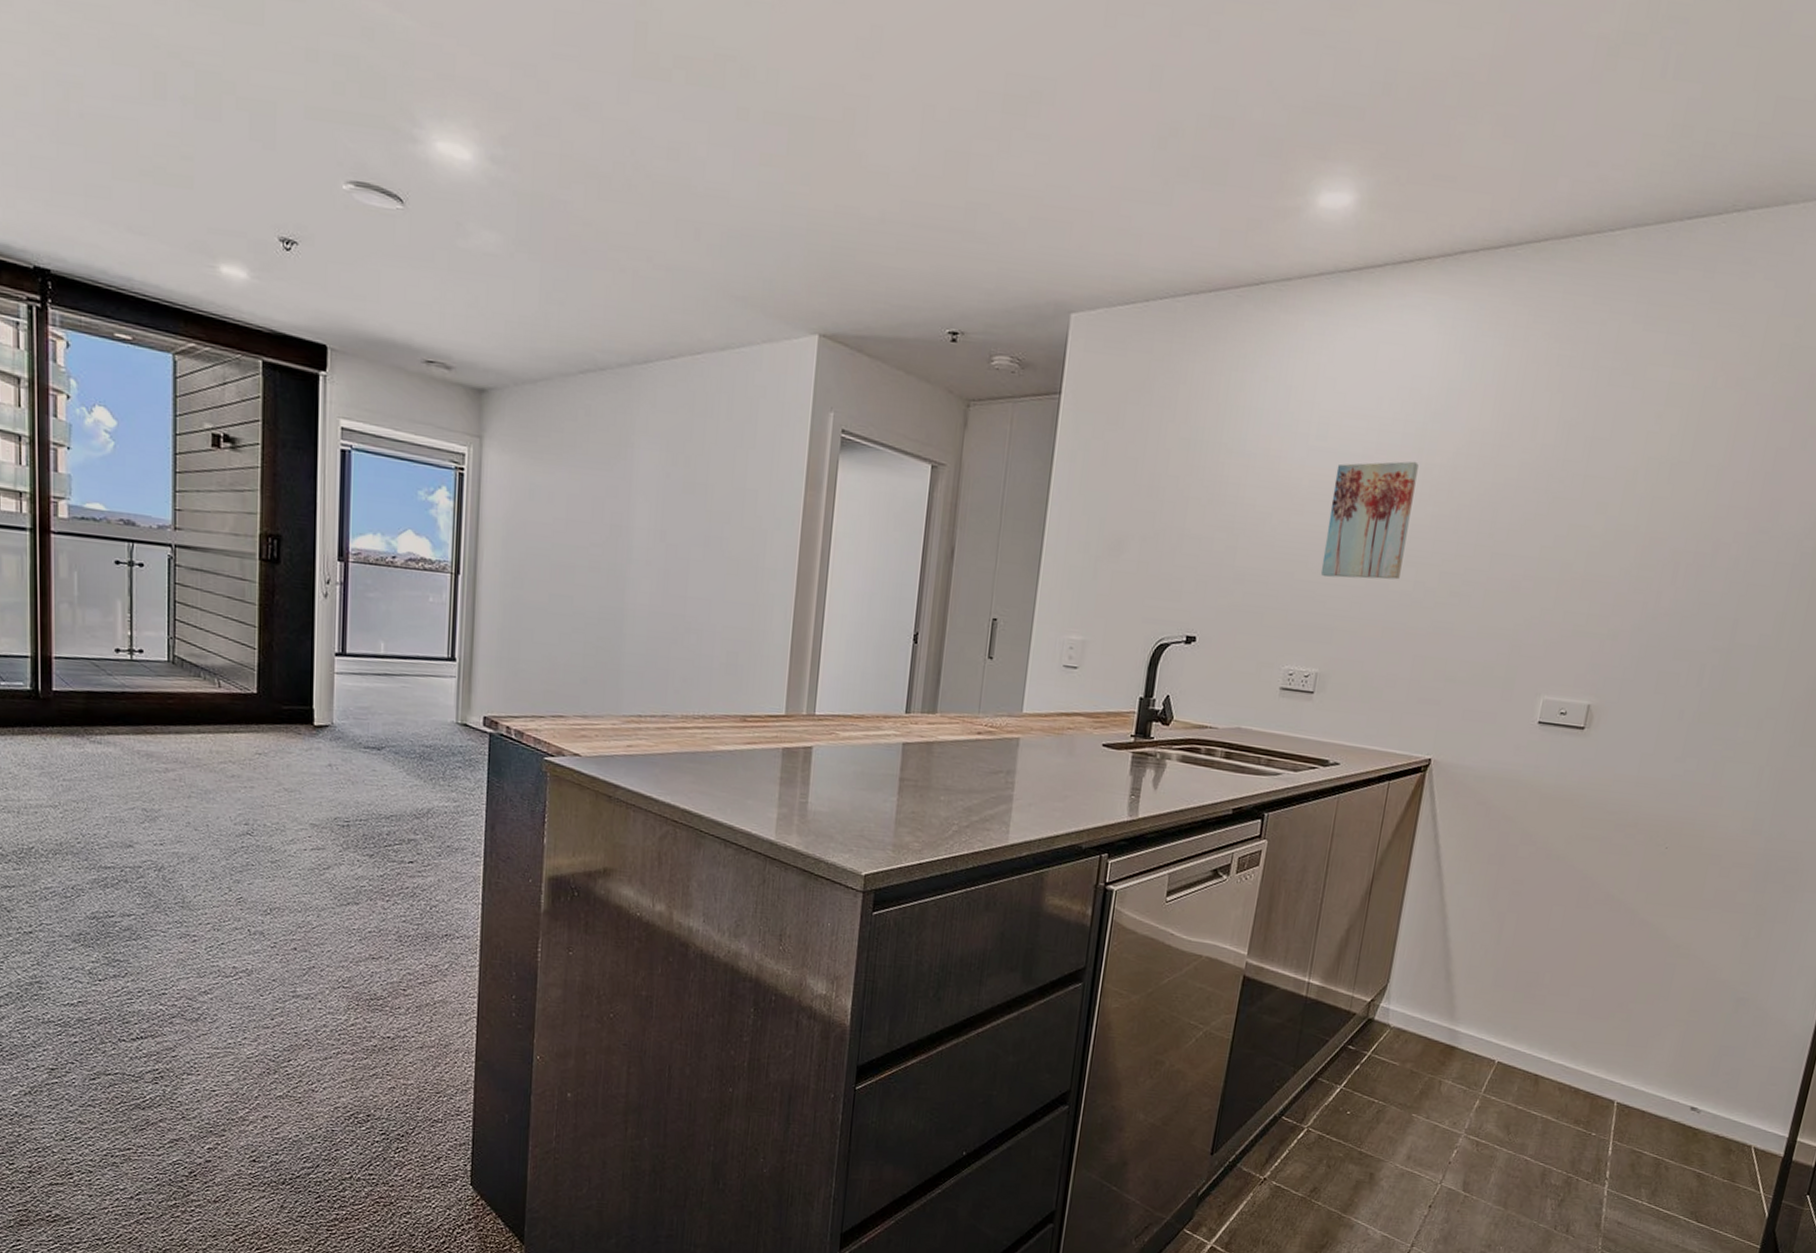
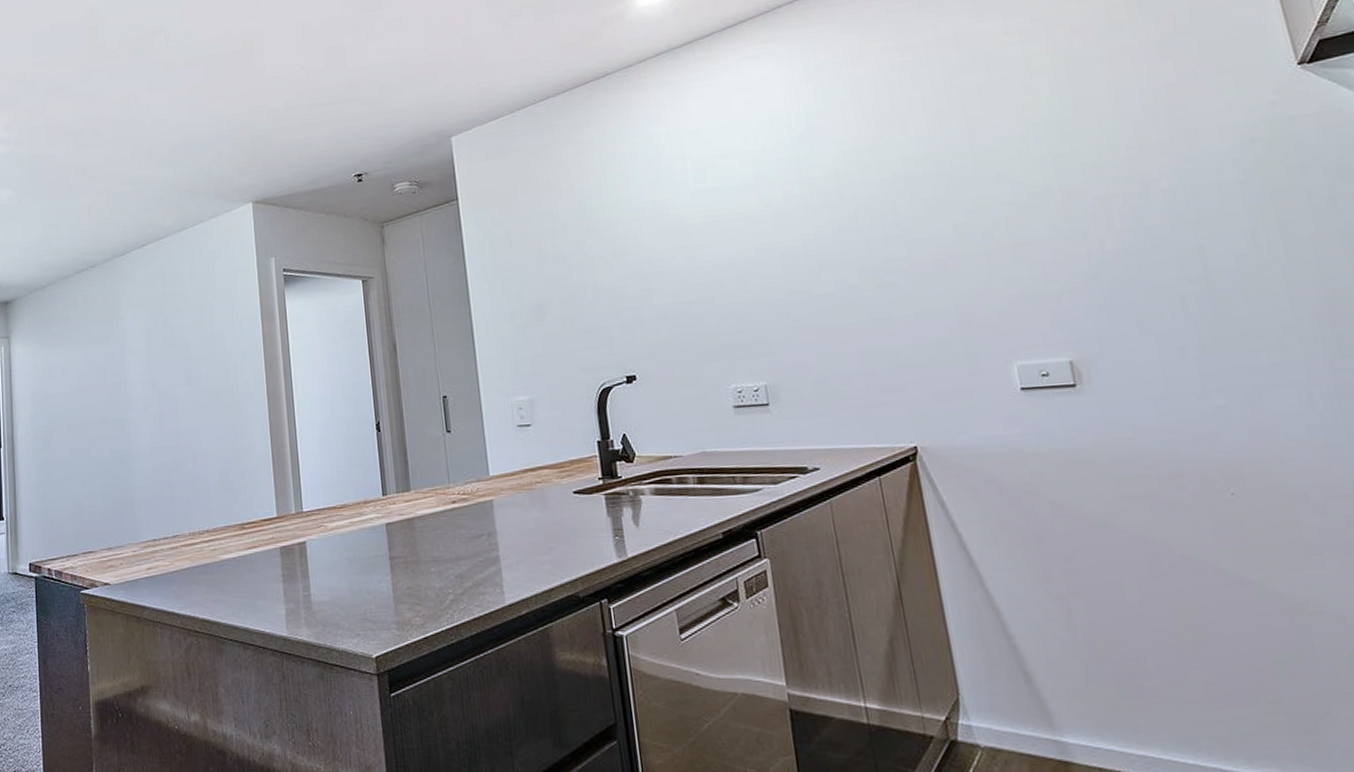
wall art: present [1320,461,1419,580] -> none [723,179,819,296]

